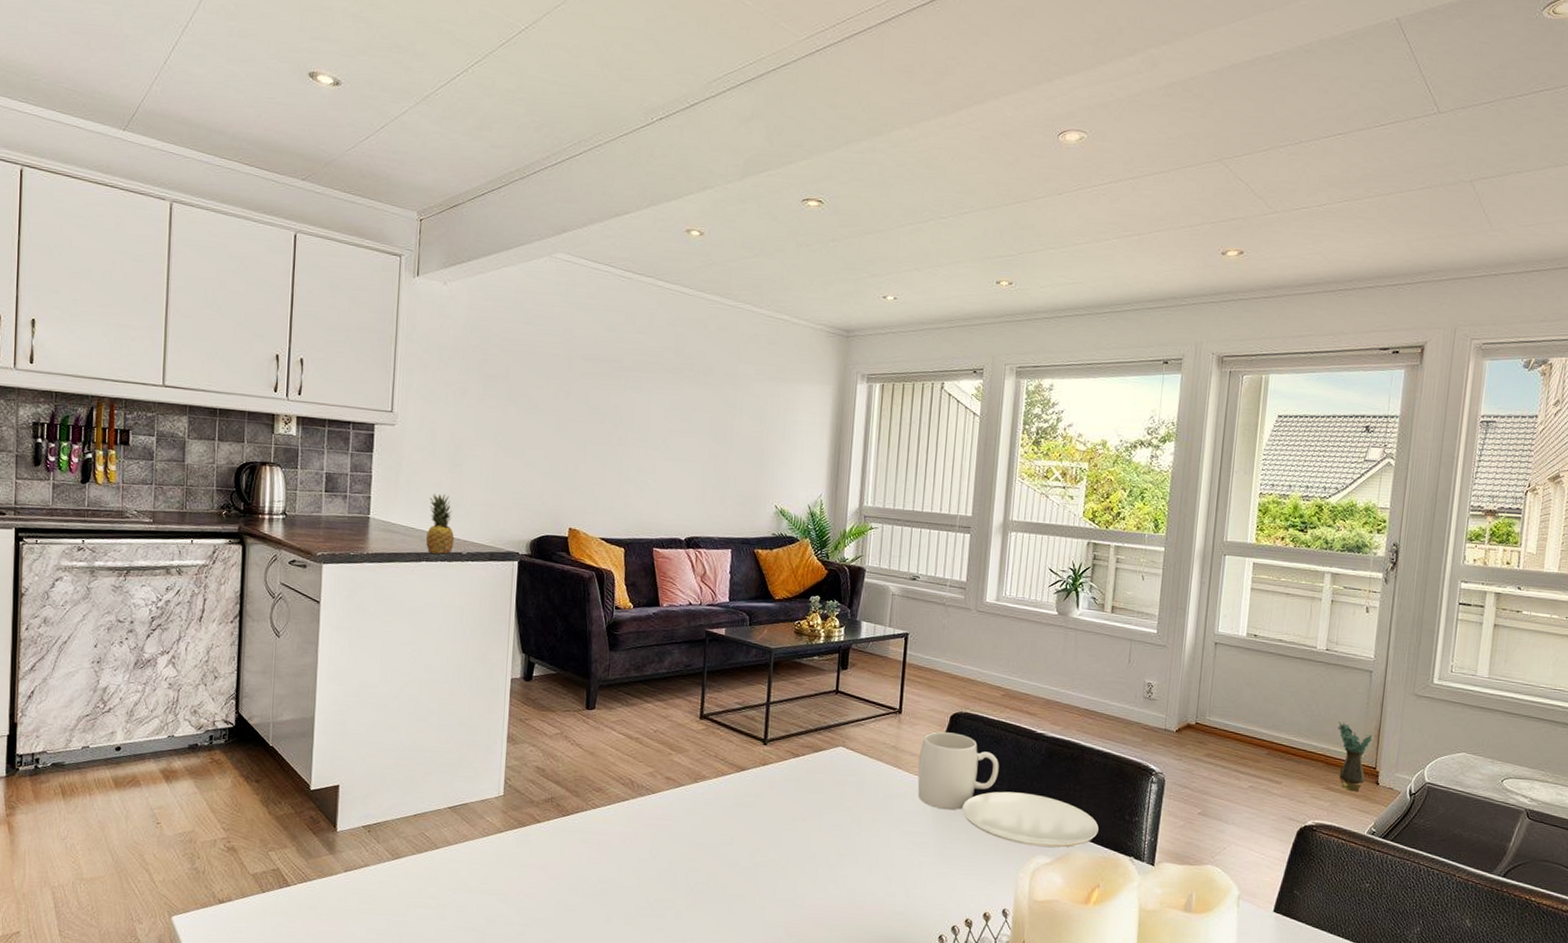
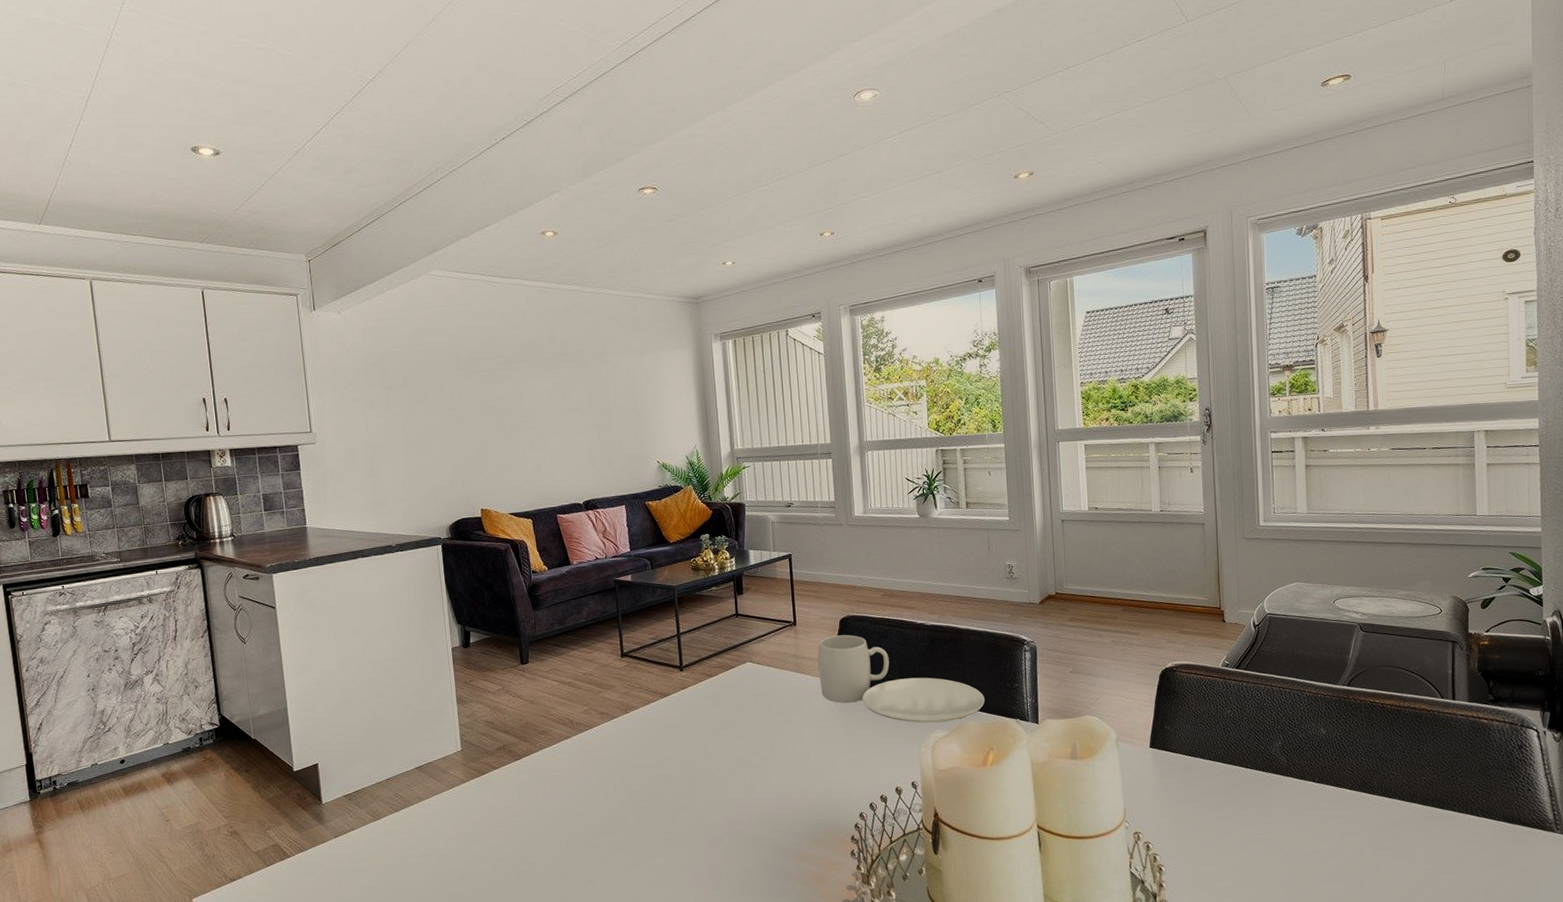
fruit: present [426,493,455,555] -> none [356,496,384,551]
vase: present [1338,721,1372,791] -> none [1181,572,1213,631]

